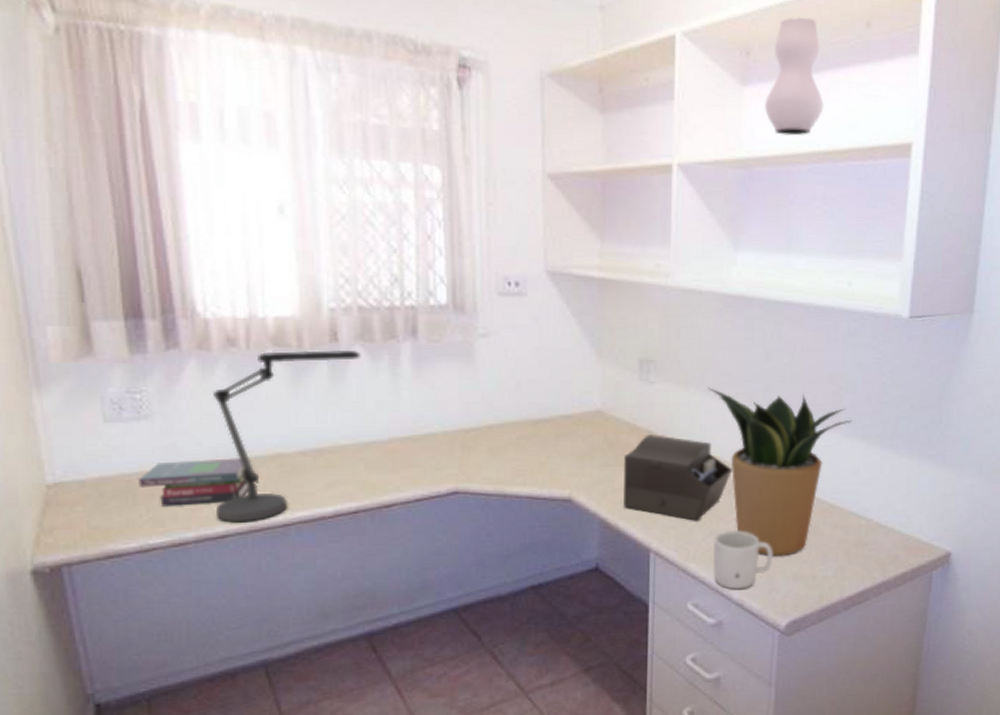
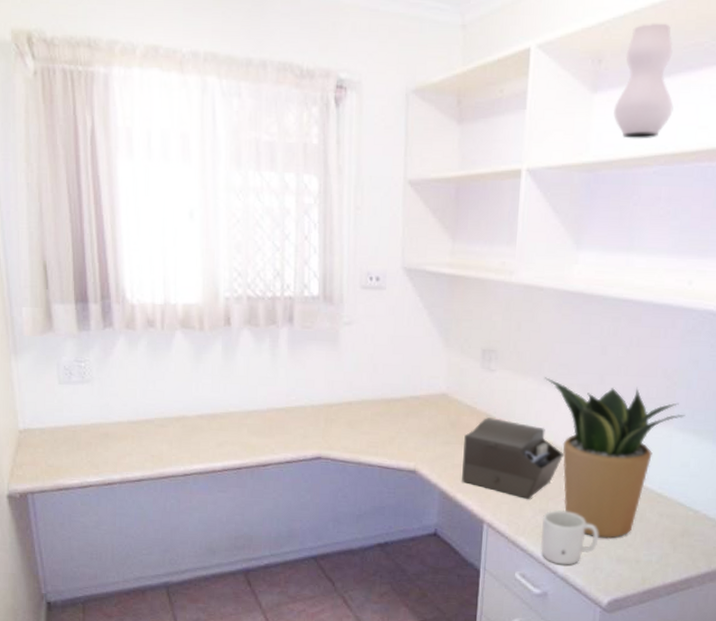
books: present [139,458,252,506] -> none [81,417,163,454]
desk lamp: present [213,350,361,522] -> none [135,332,248,470]

